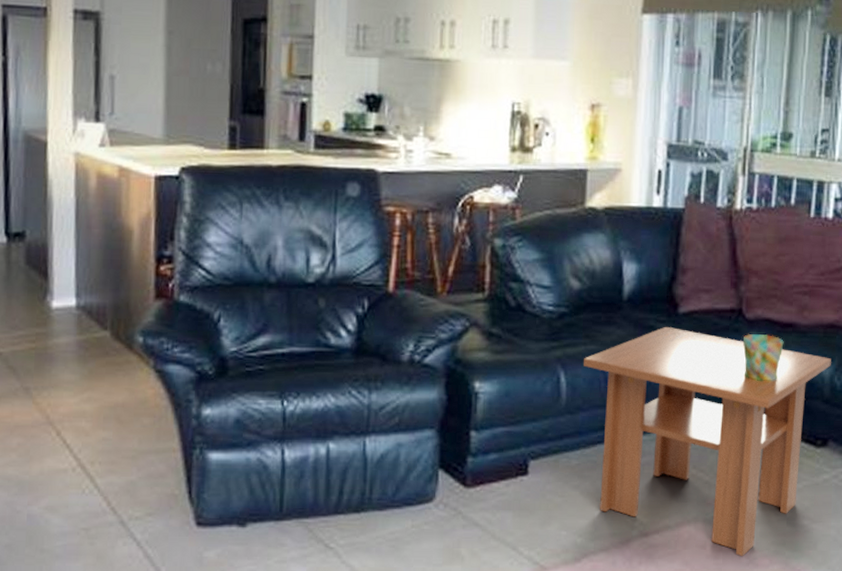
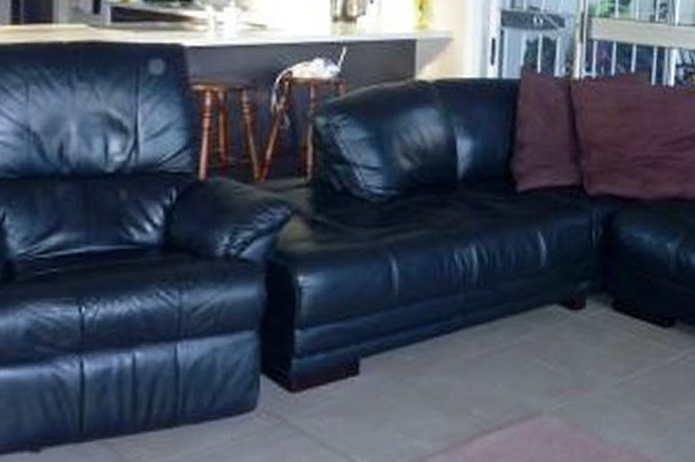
coffee table: present [584,326,831,557] -> none [417,206,676,450]
mug: present [743,334,784,382] -> none [586,211,627,262]

